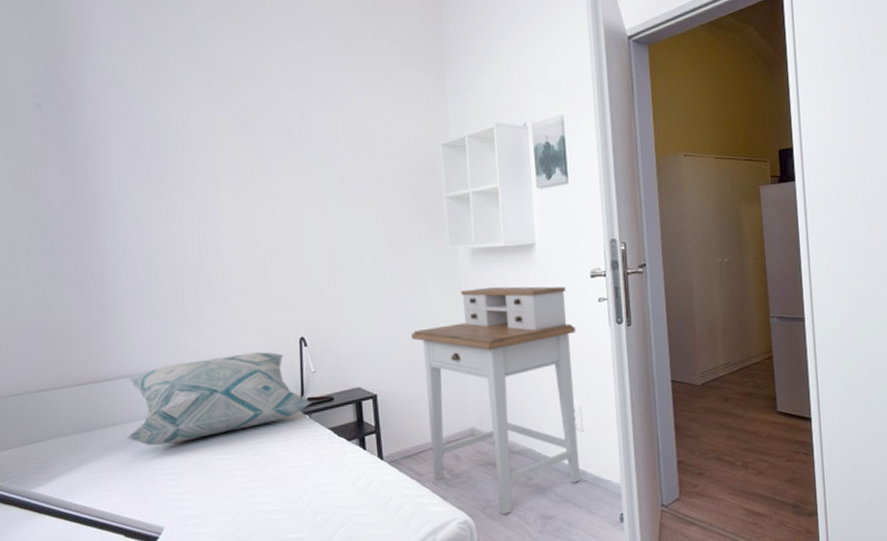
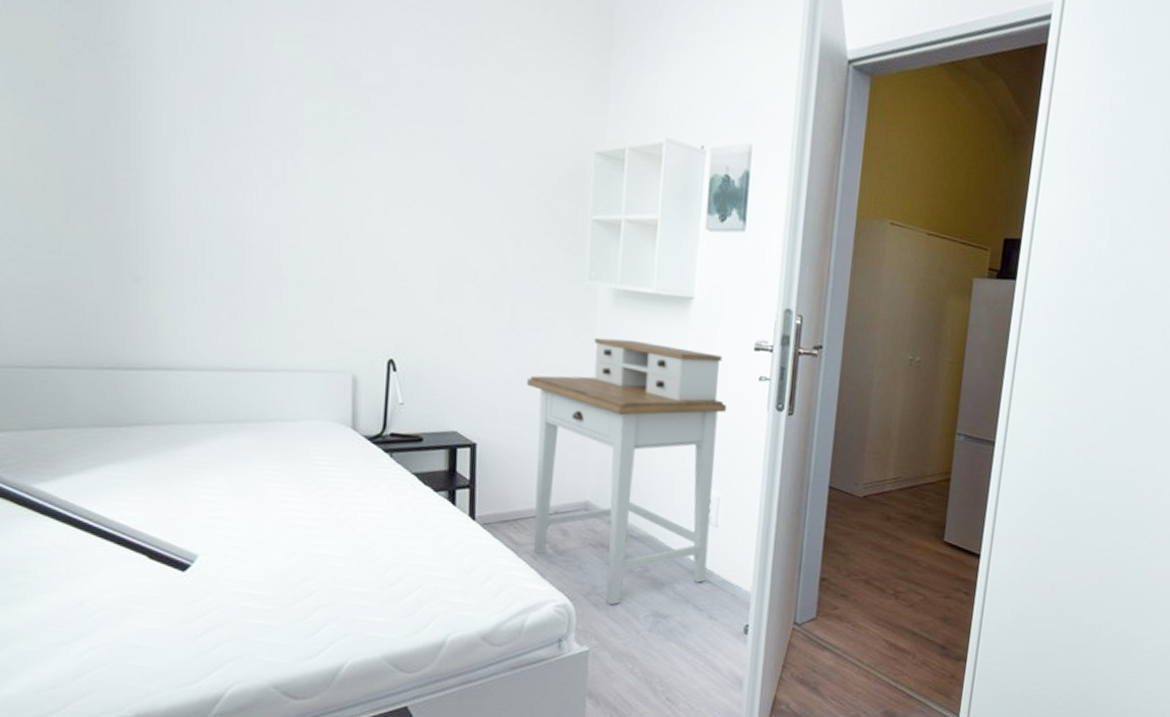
decorative pillow: present [127,352,312,445] -> none [158,363,396,460]

